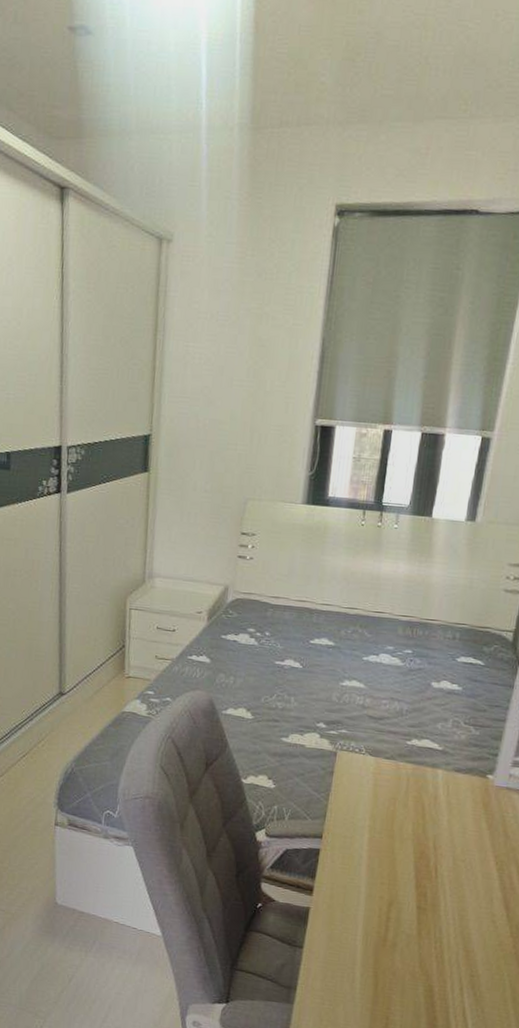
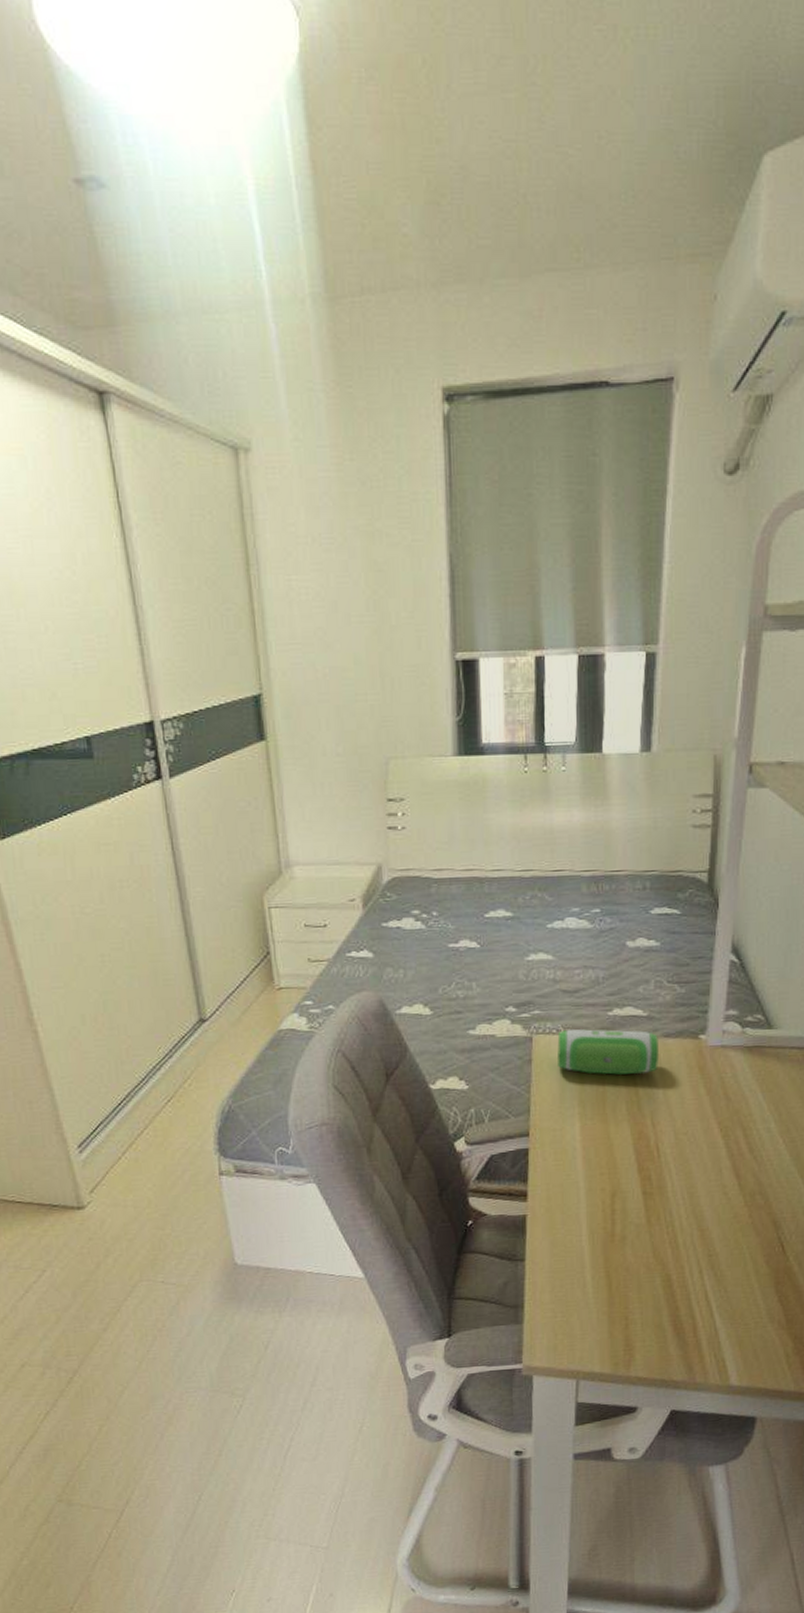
speaker: none [356,750,450,801] -> present [557,1028,658,1075]

